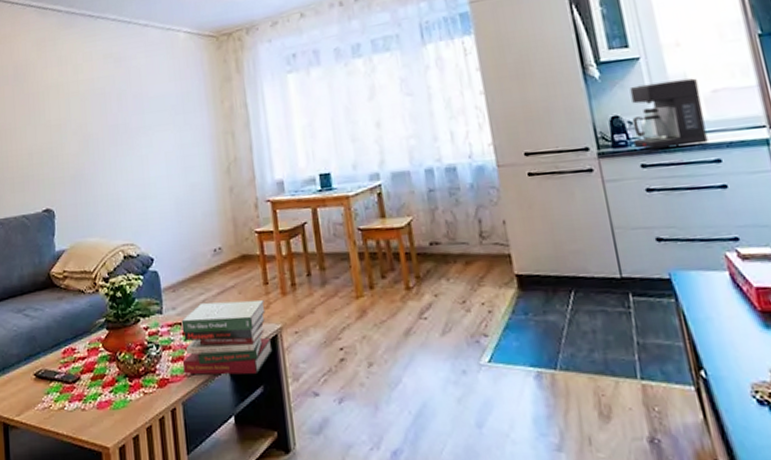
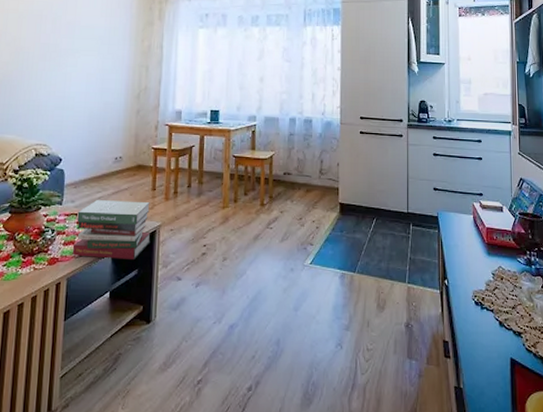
coffee maker: present [629,78,708,150] -> none [431,82,477,128]

